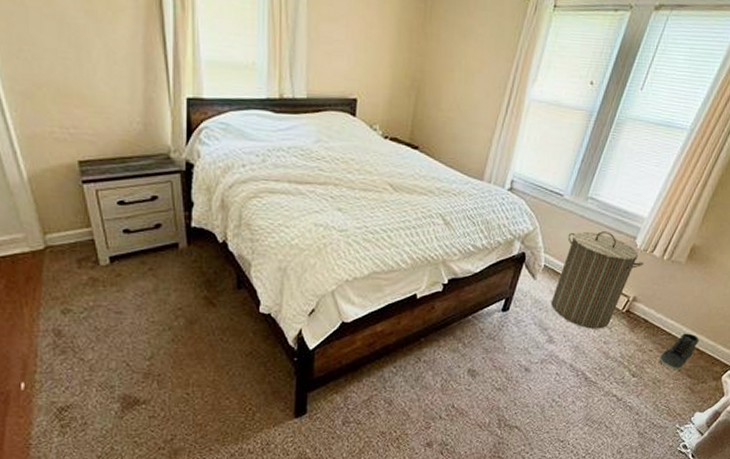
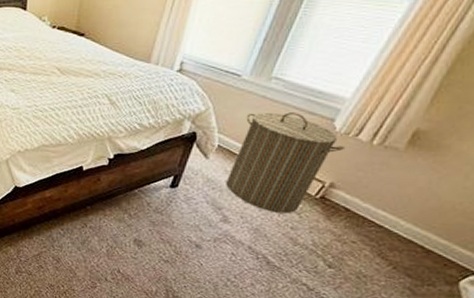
sneaker: present [659,333,699,371] -> none [365,227,425,268]

